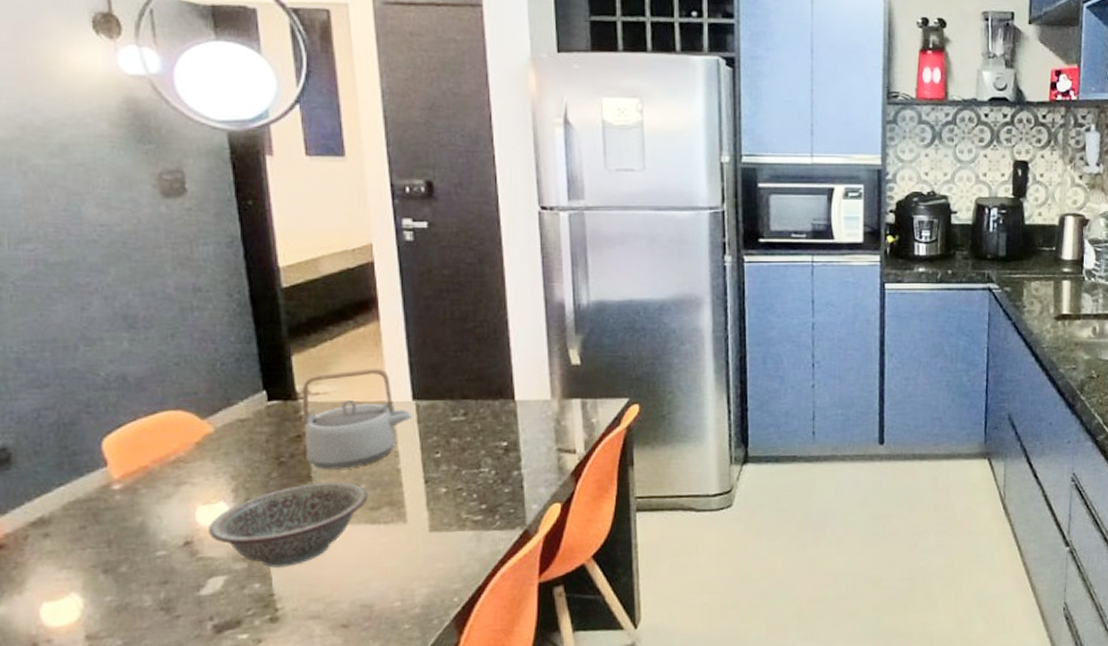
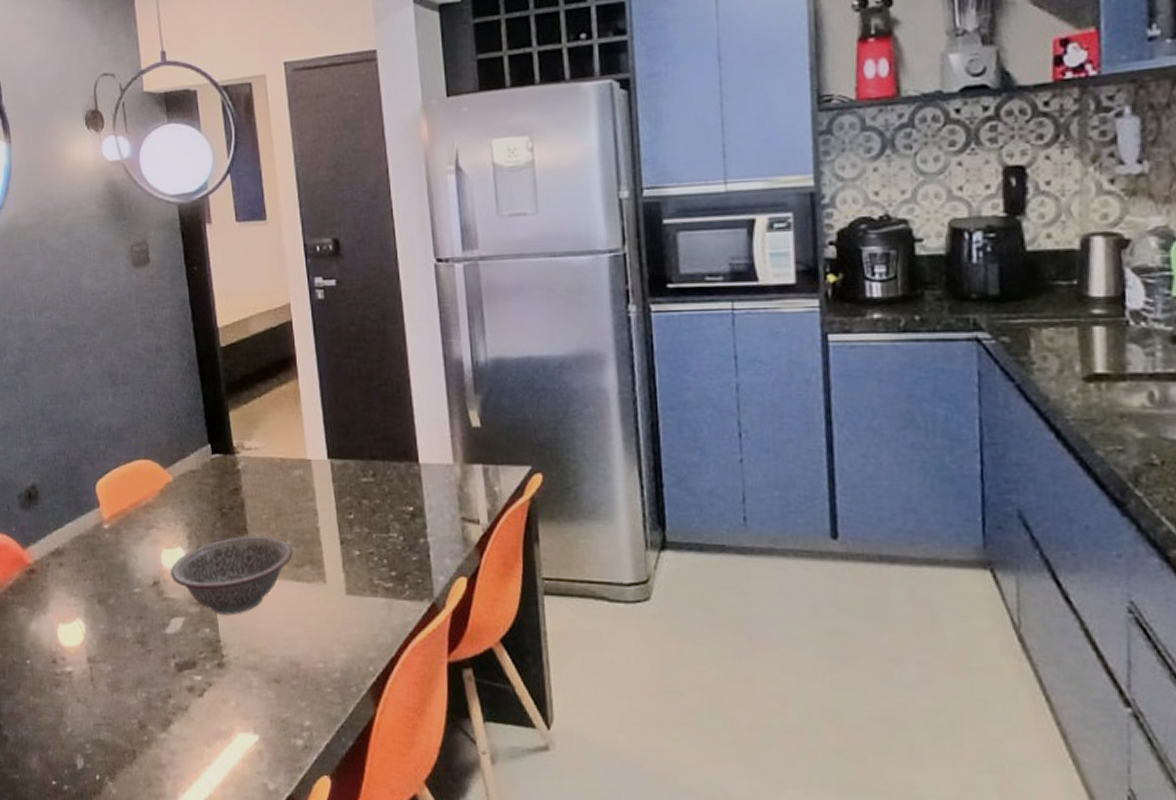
teapot: present [301,368,411,470] -> none [237,425,327,524]

